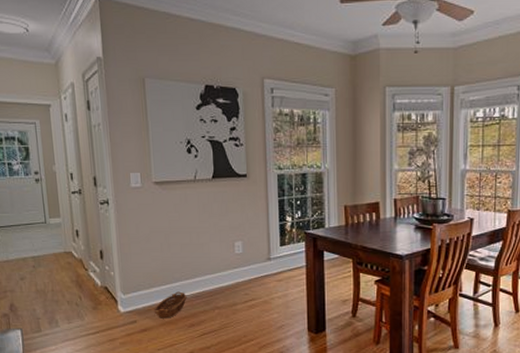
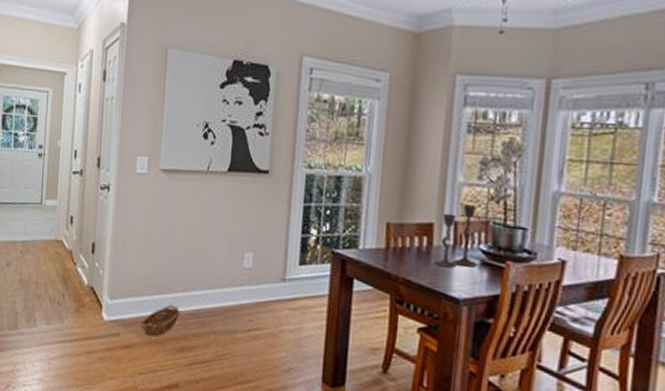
candlestick: none [383,186,413,234] -> present [434,204,477,268]

